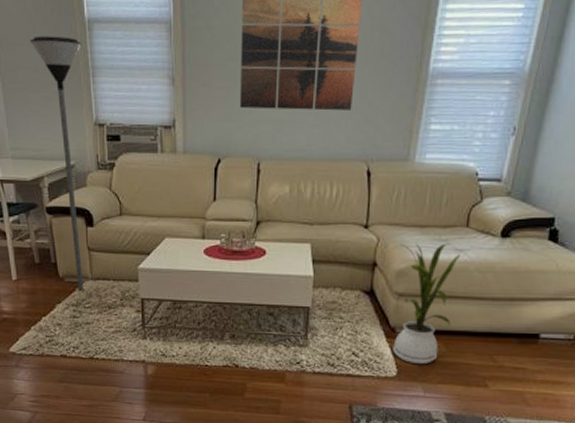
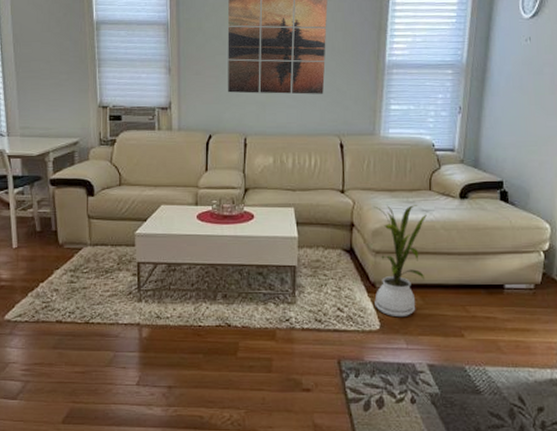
floor lamp: present [30,36,84,291] -> none [44,34,90,257]

